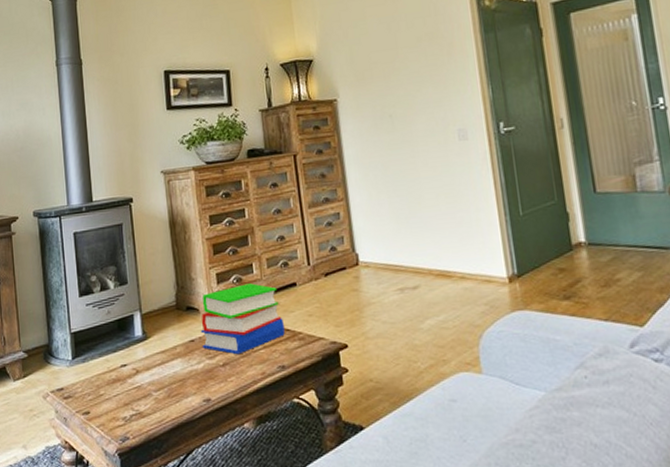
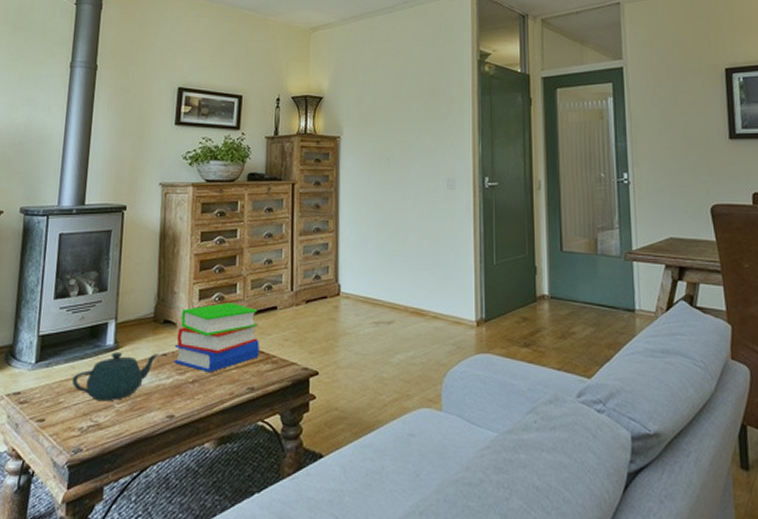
teapot: none [108,341,187,391] -> present [71,351,159,402]

